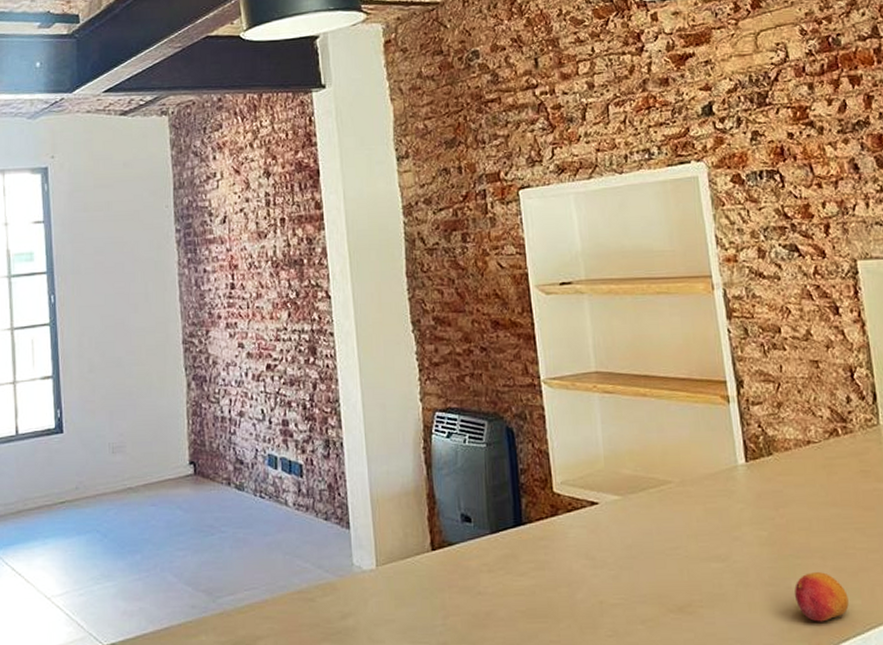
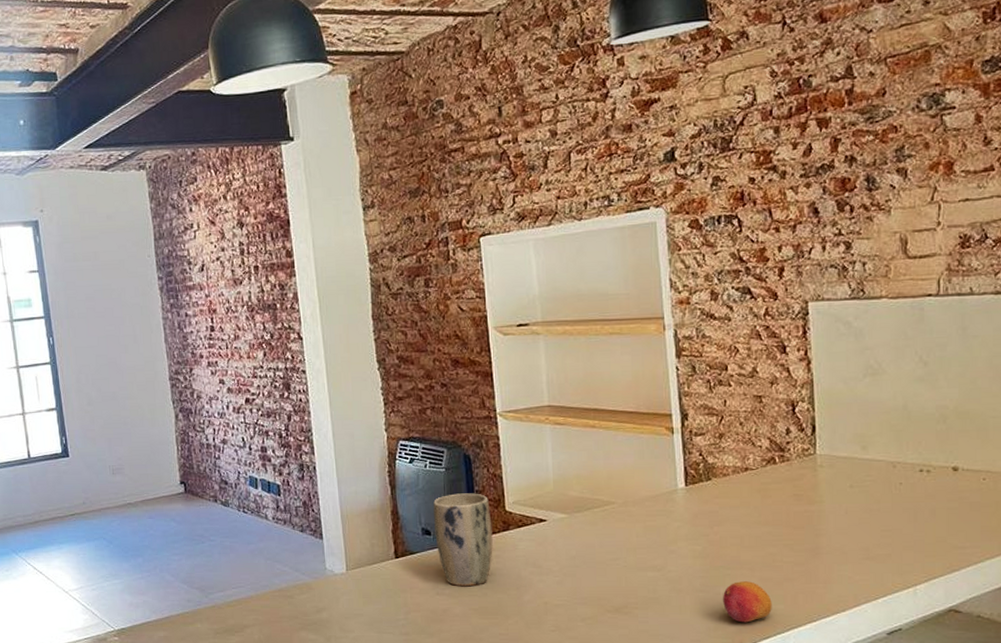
plant pot: none [473,472,541,584] -> present [433,493,493,587]

